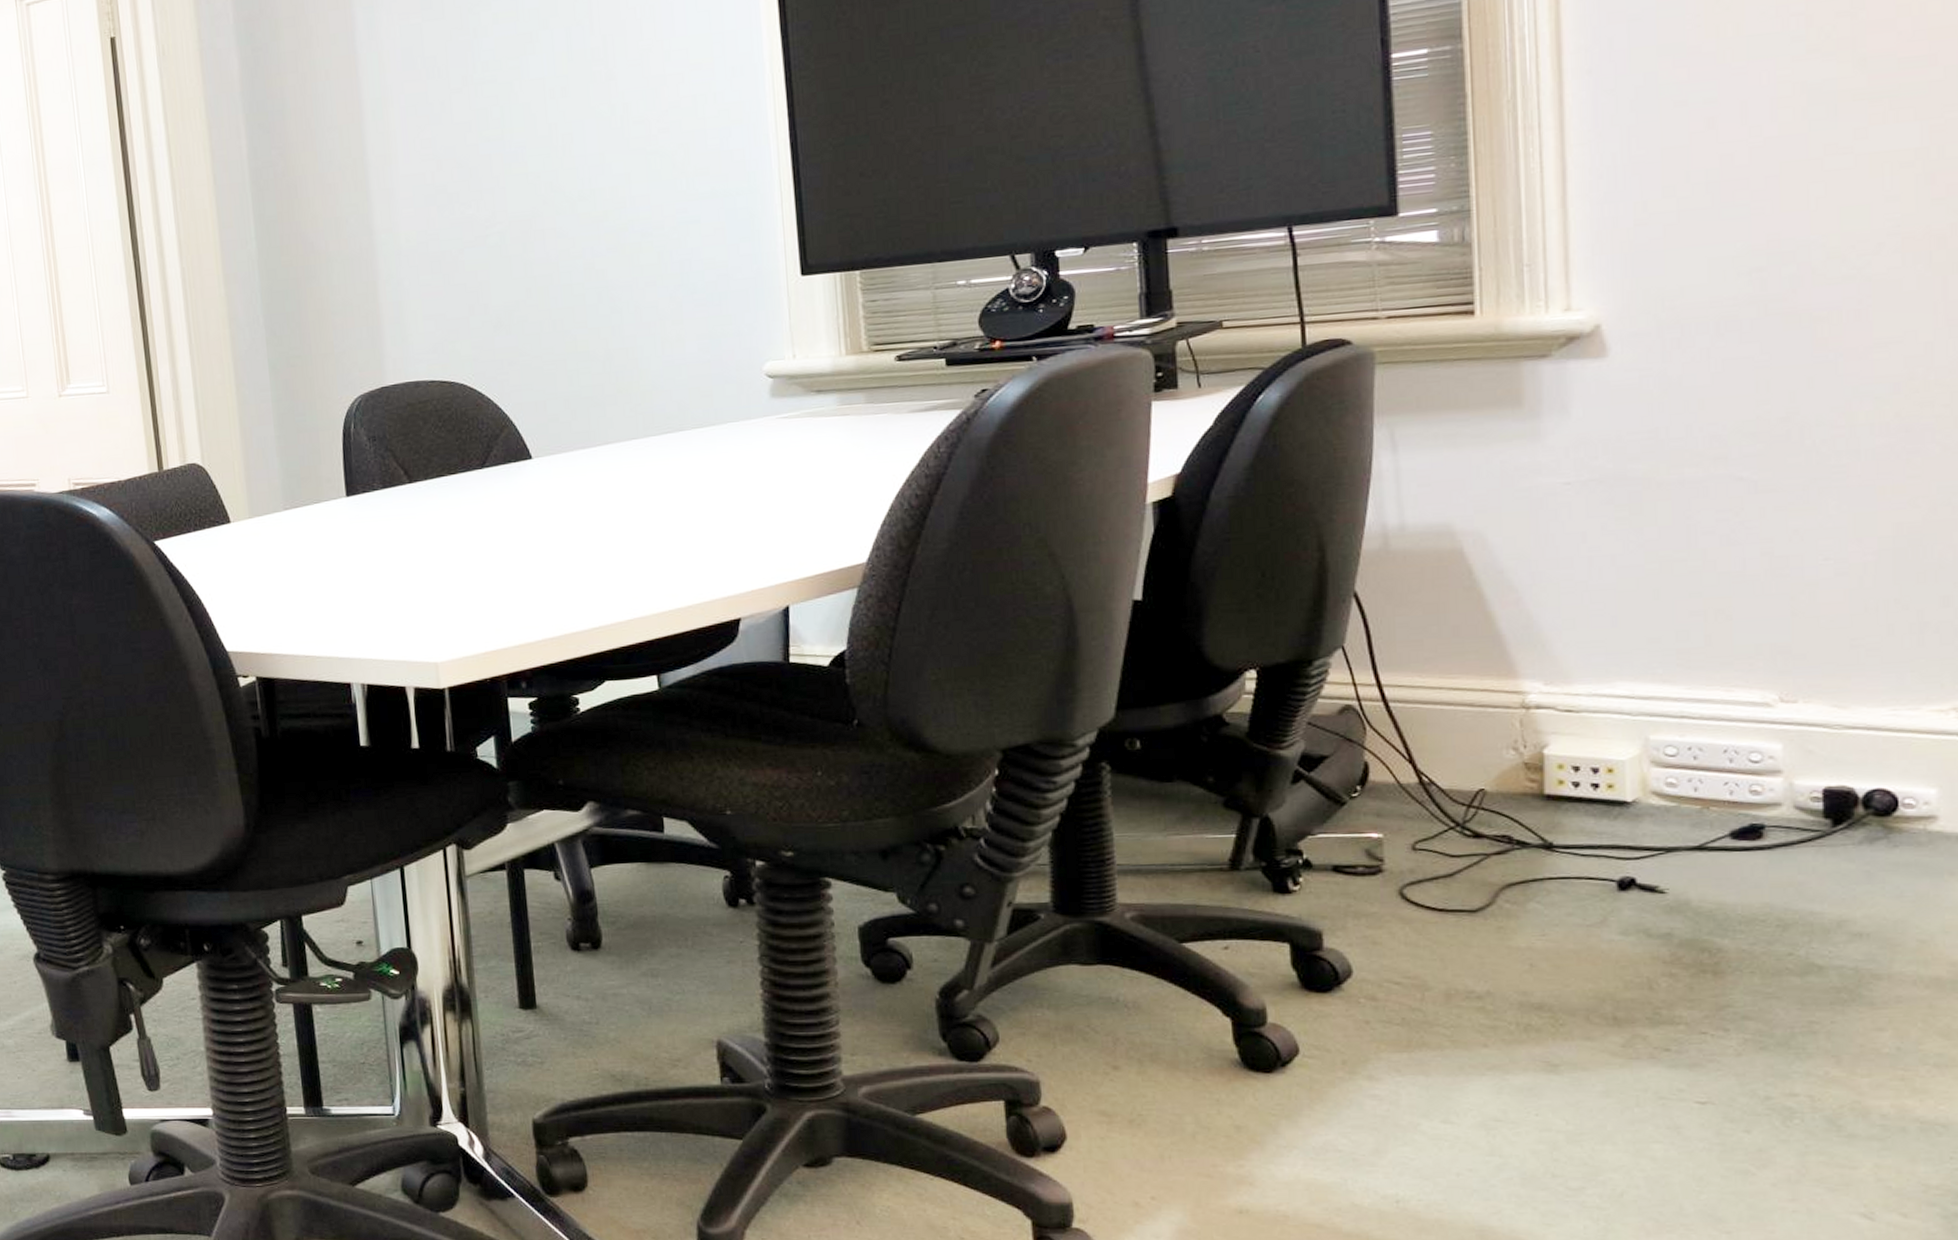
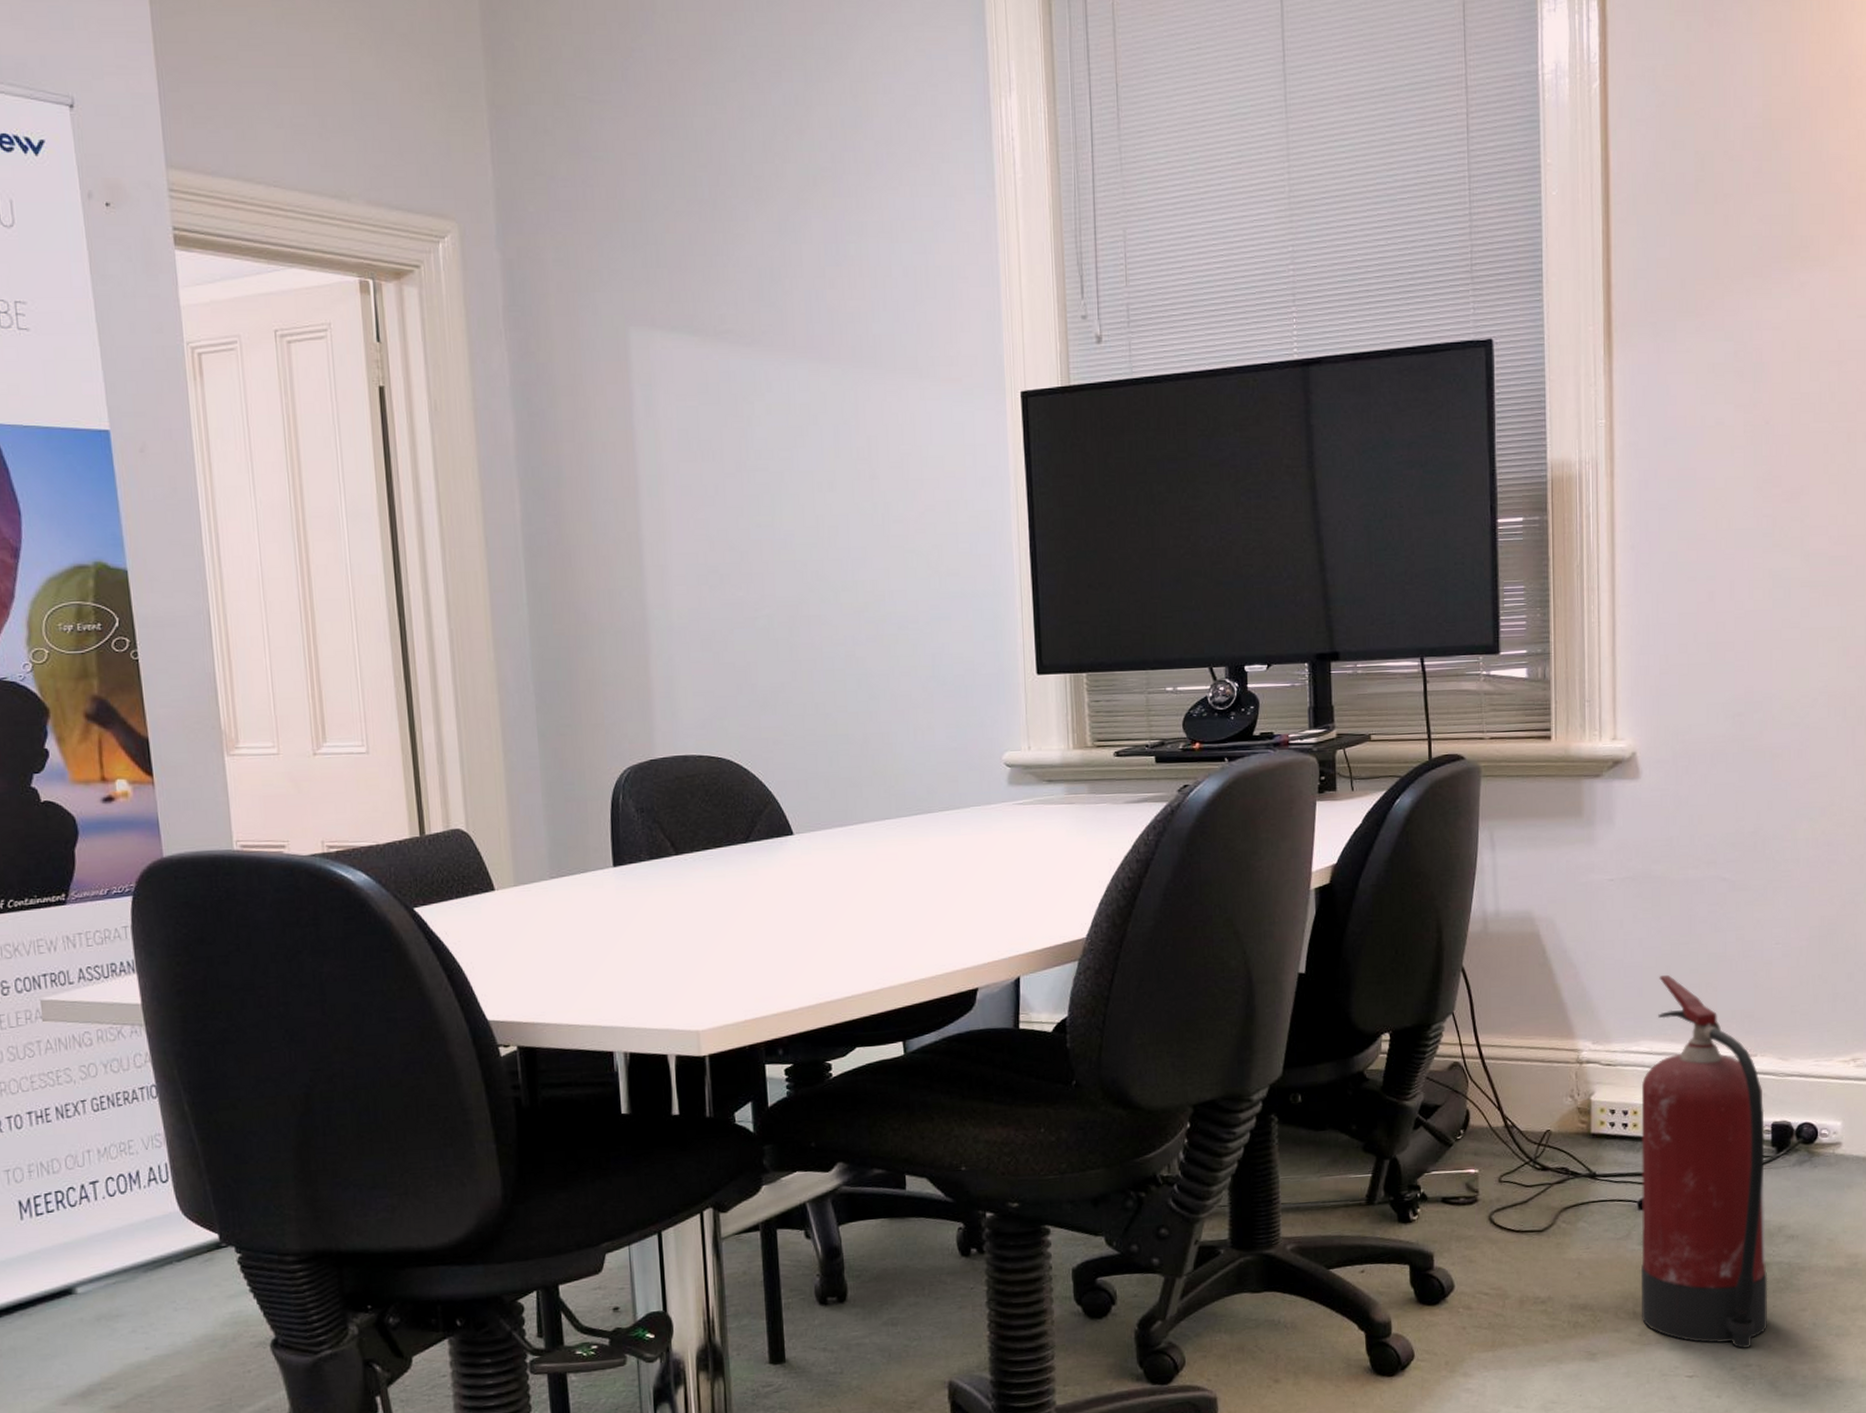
fire extinguisher: none [1618,599,1824,1073] -> present [1641,974,1768,1349]

